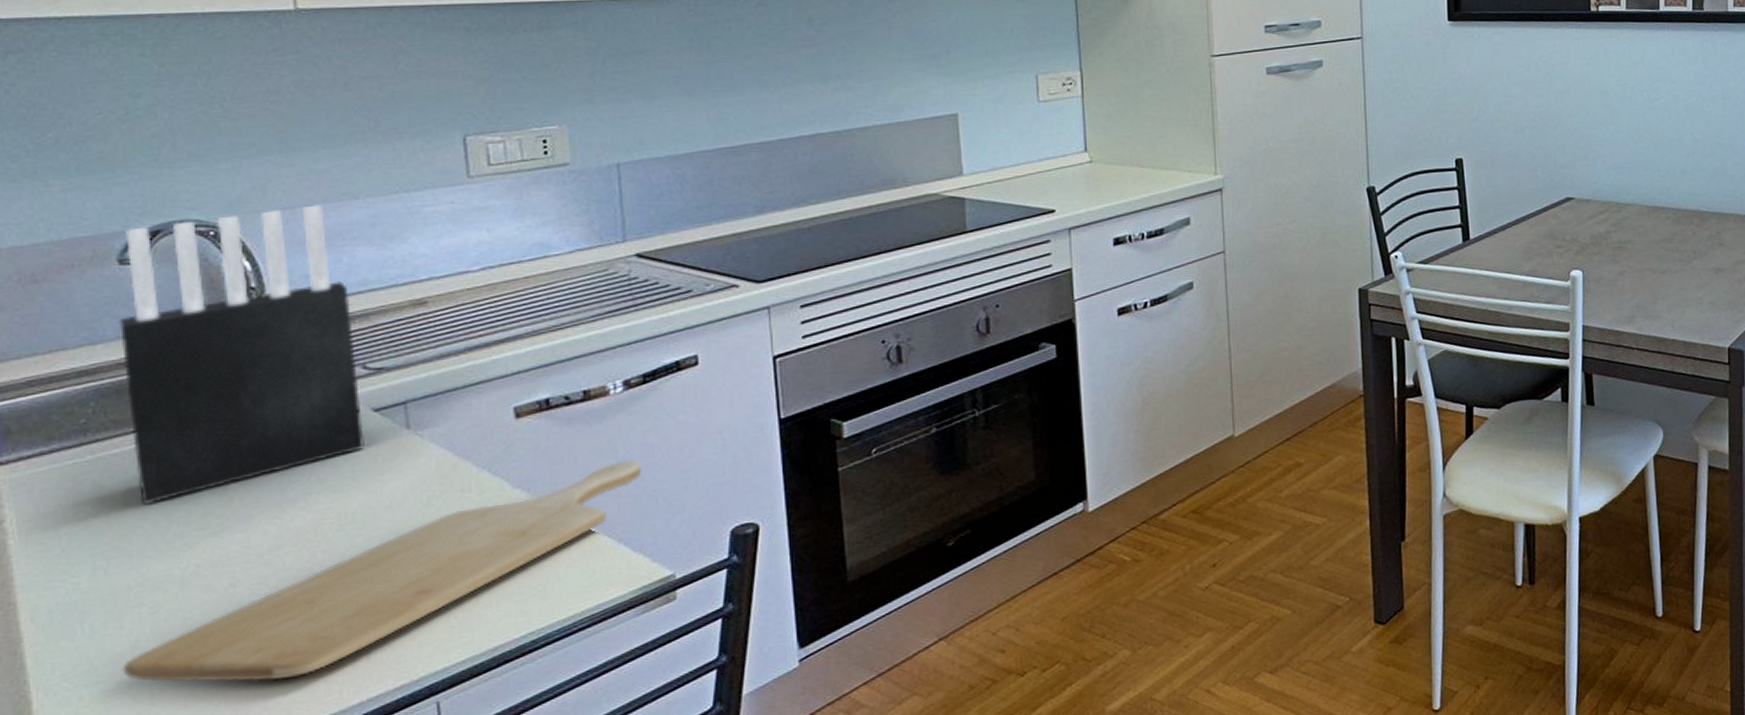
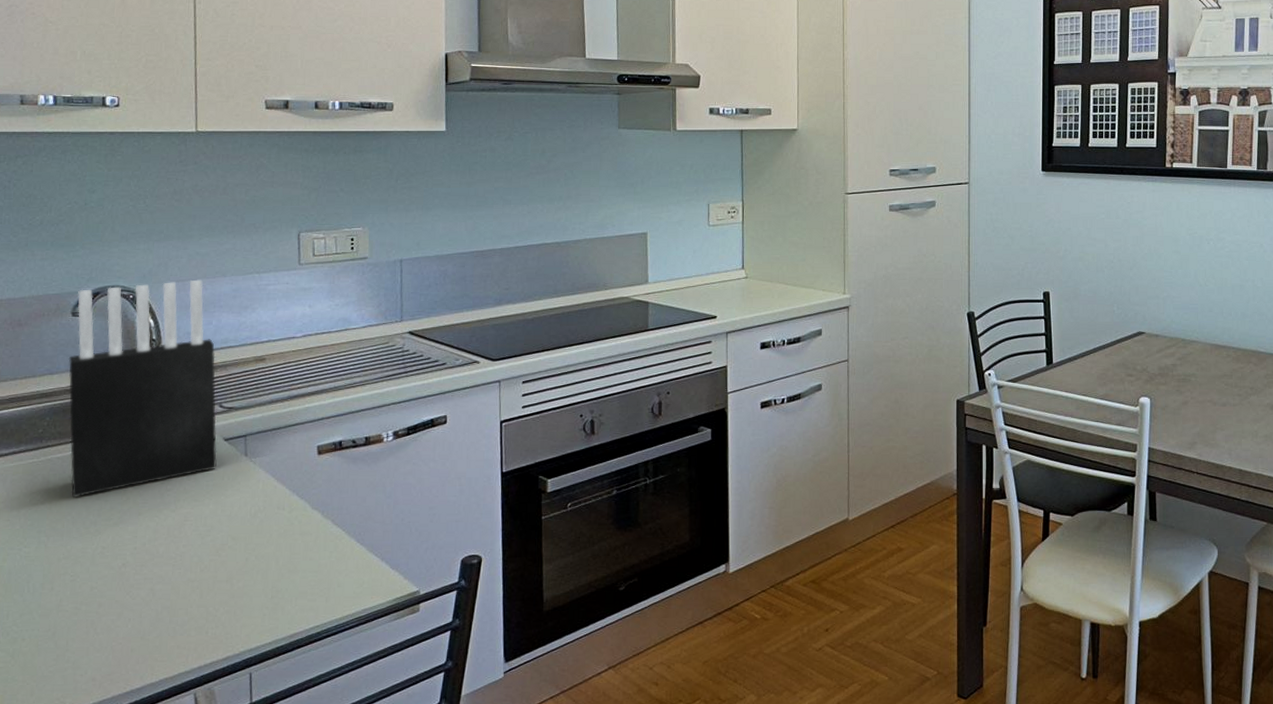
chopping board: present [122,459,642,682] -> none [50,495,402,642]

